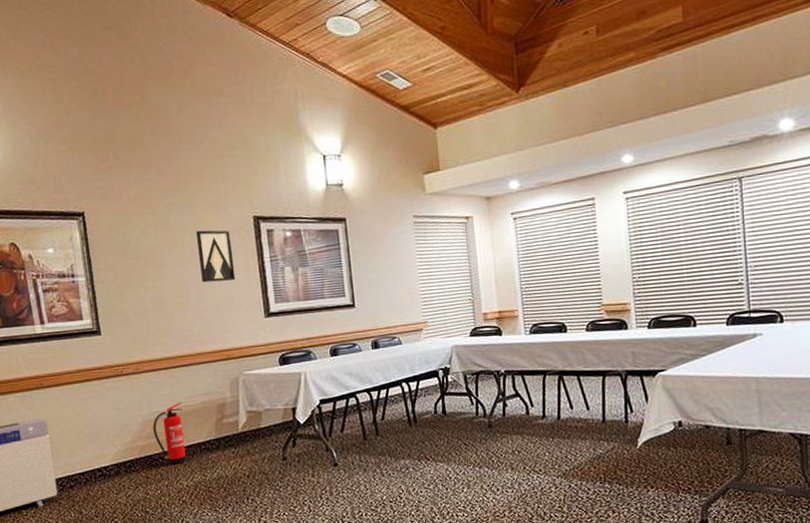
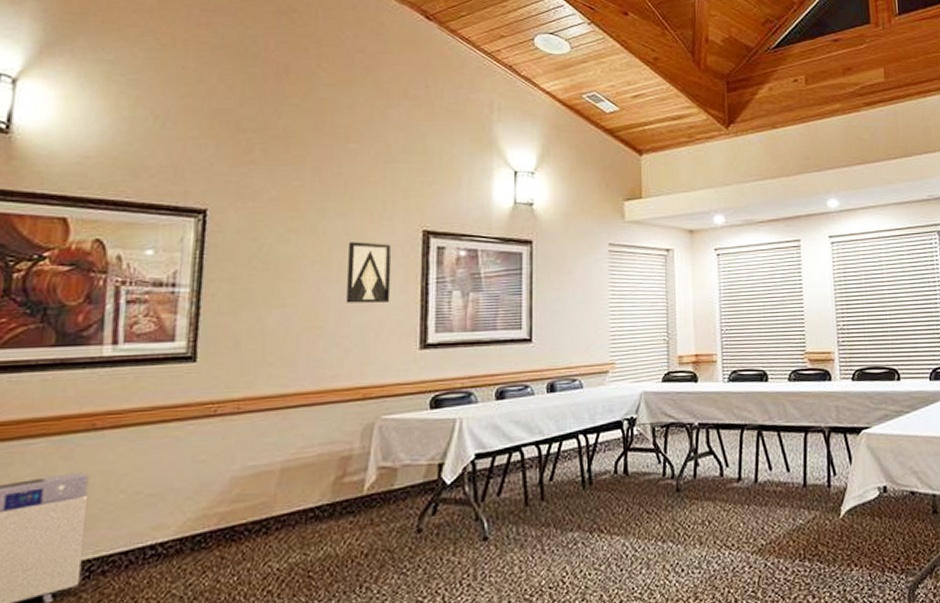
fire extinguisher: present [153,401,187,465] -> none [243,452,292,540]

